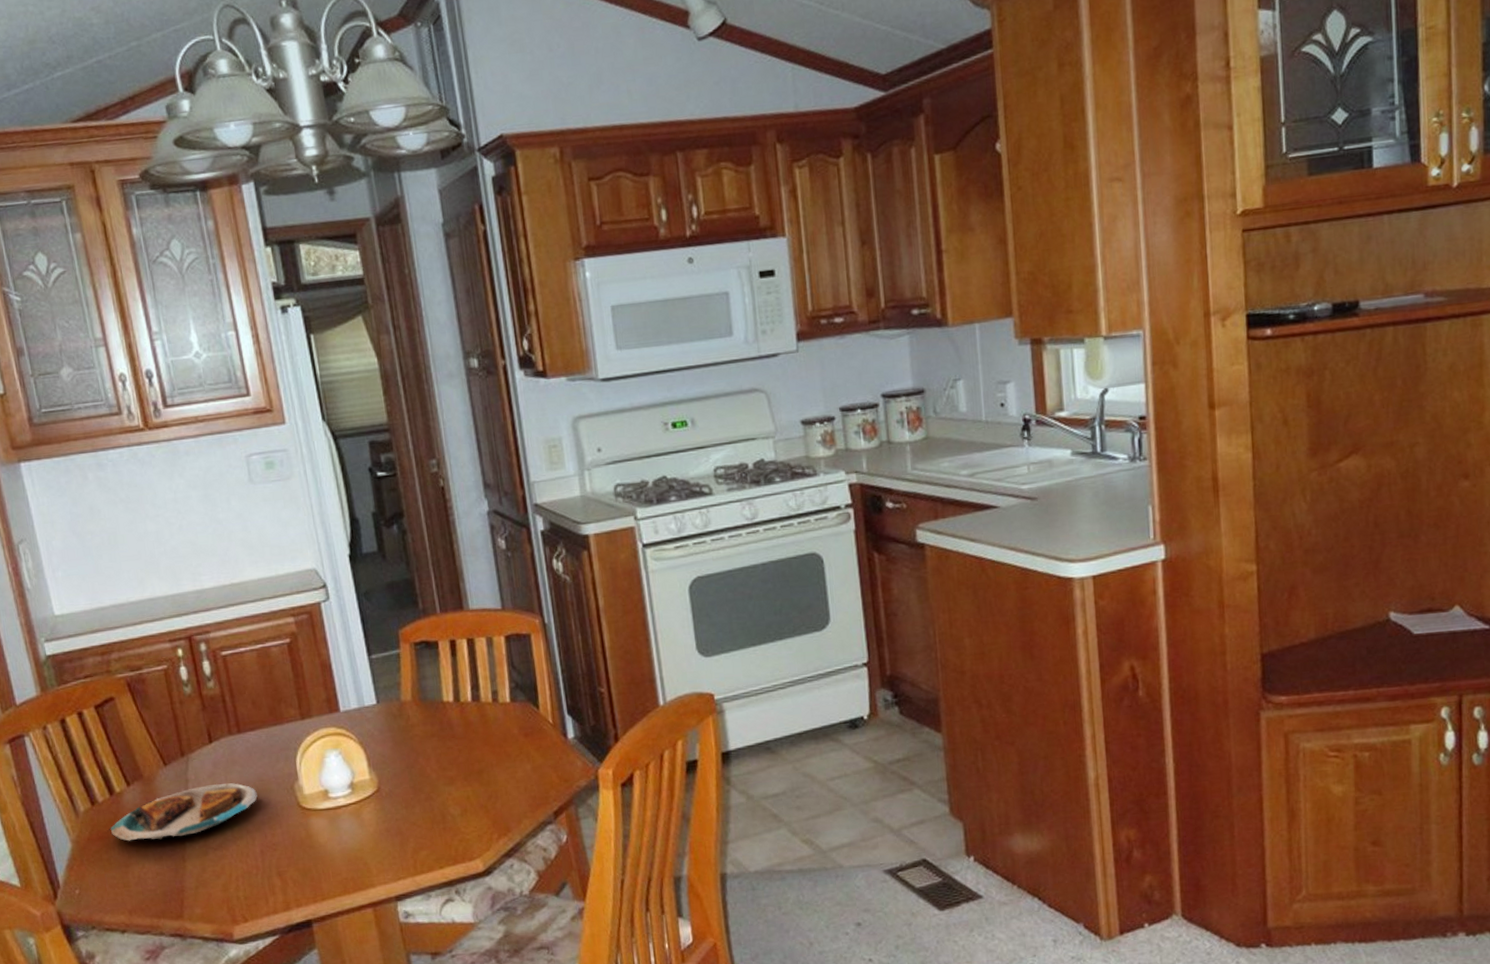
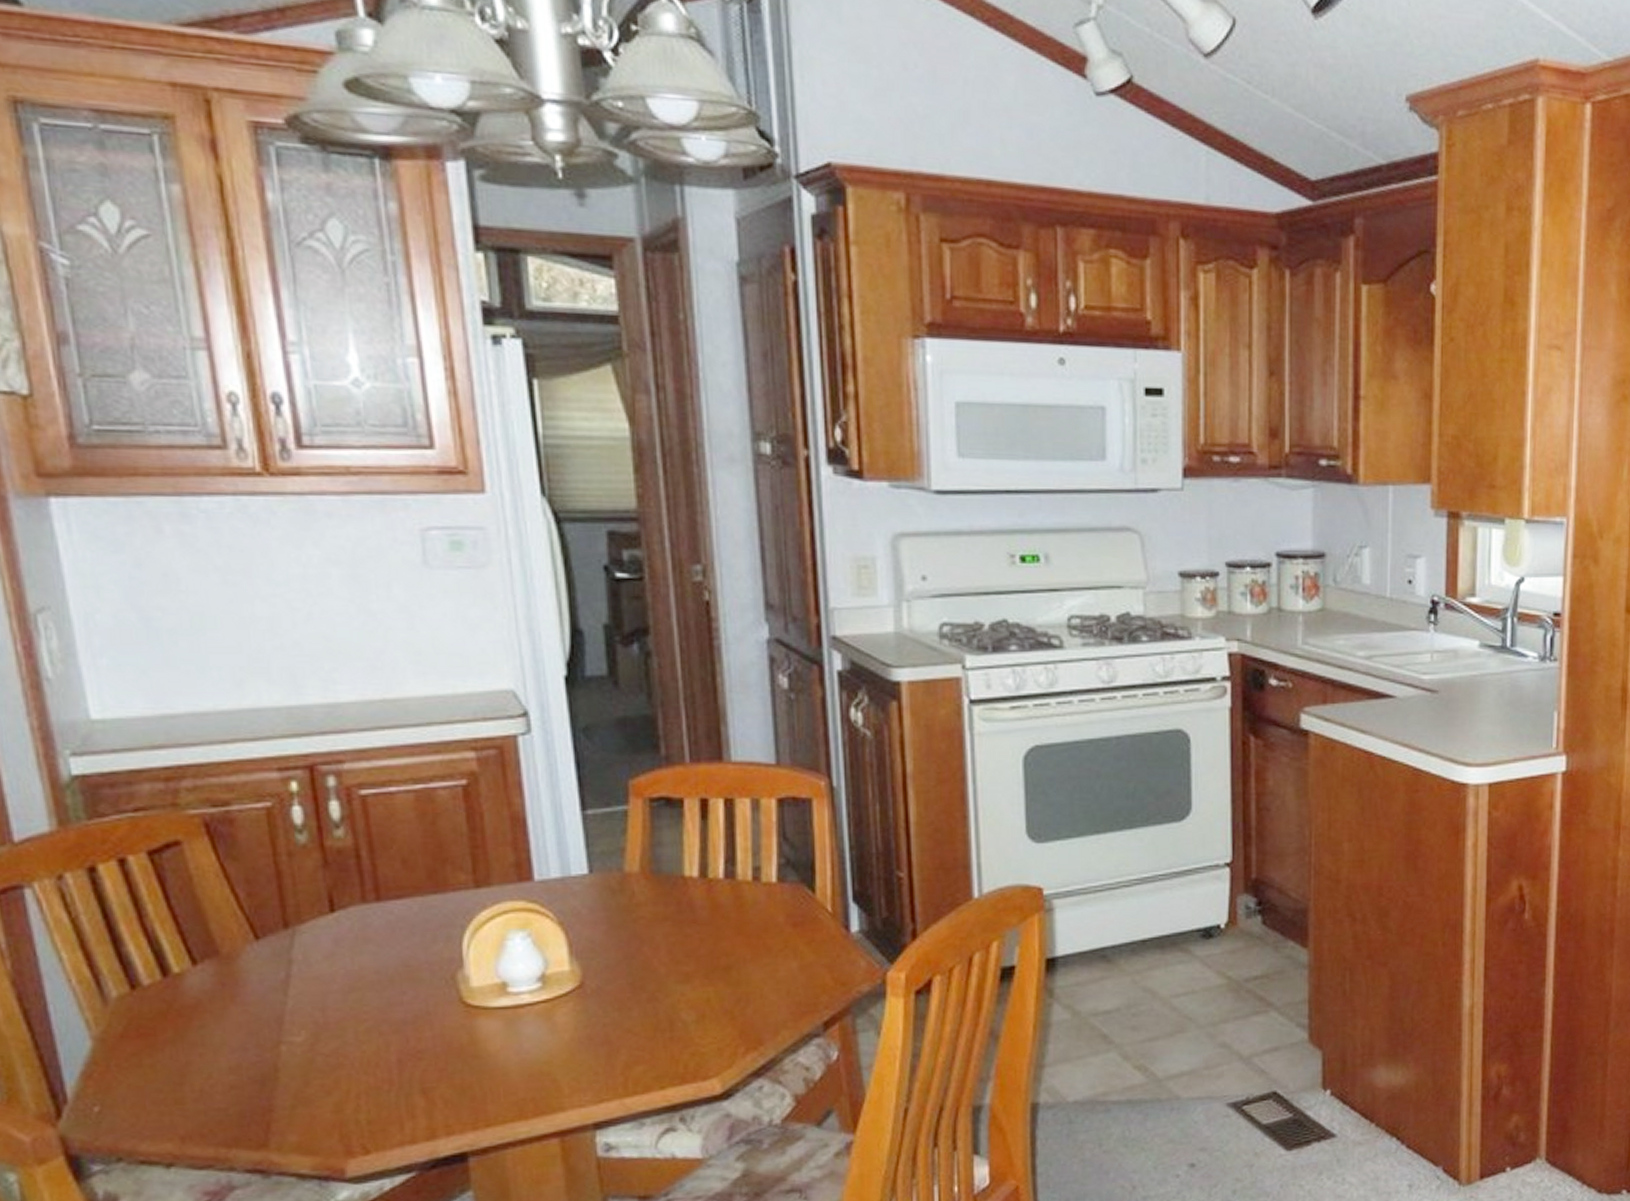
plate: present [109,783,258,841] -> none [157,967,399,1041]

